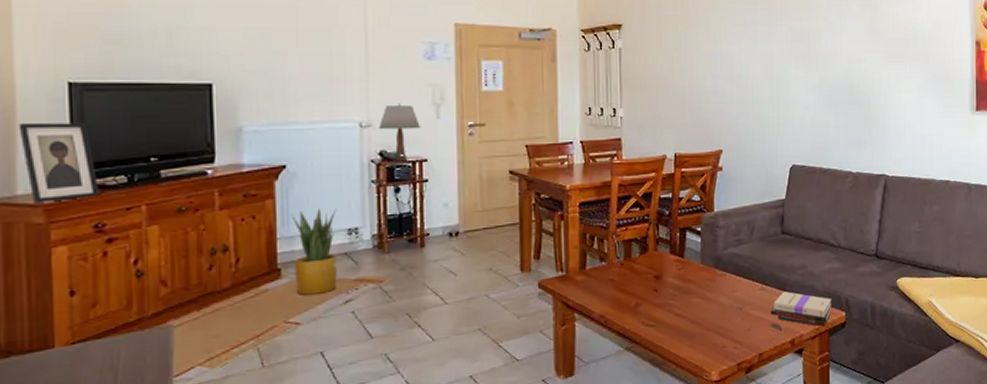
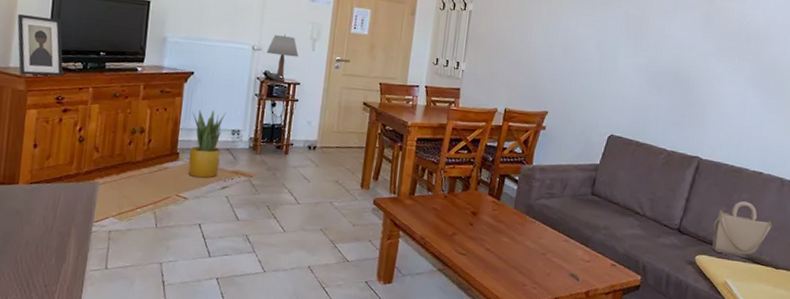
books: present [770,292,832,327] -> none [570,247,630,286]
handbag: none [909,214,969,274] -> present [711,201,773,263]

